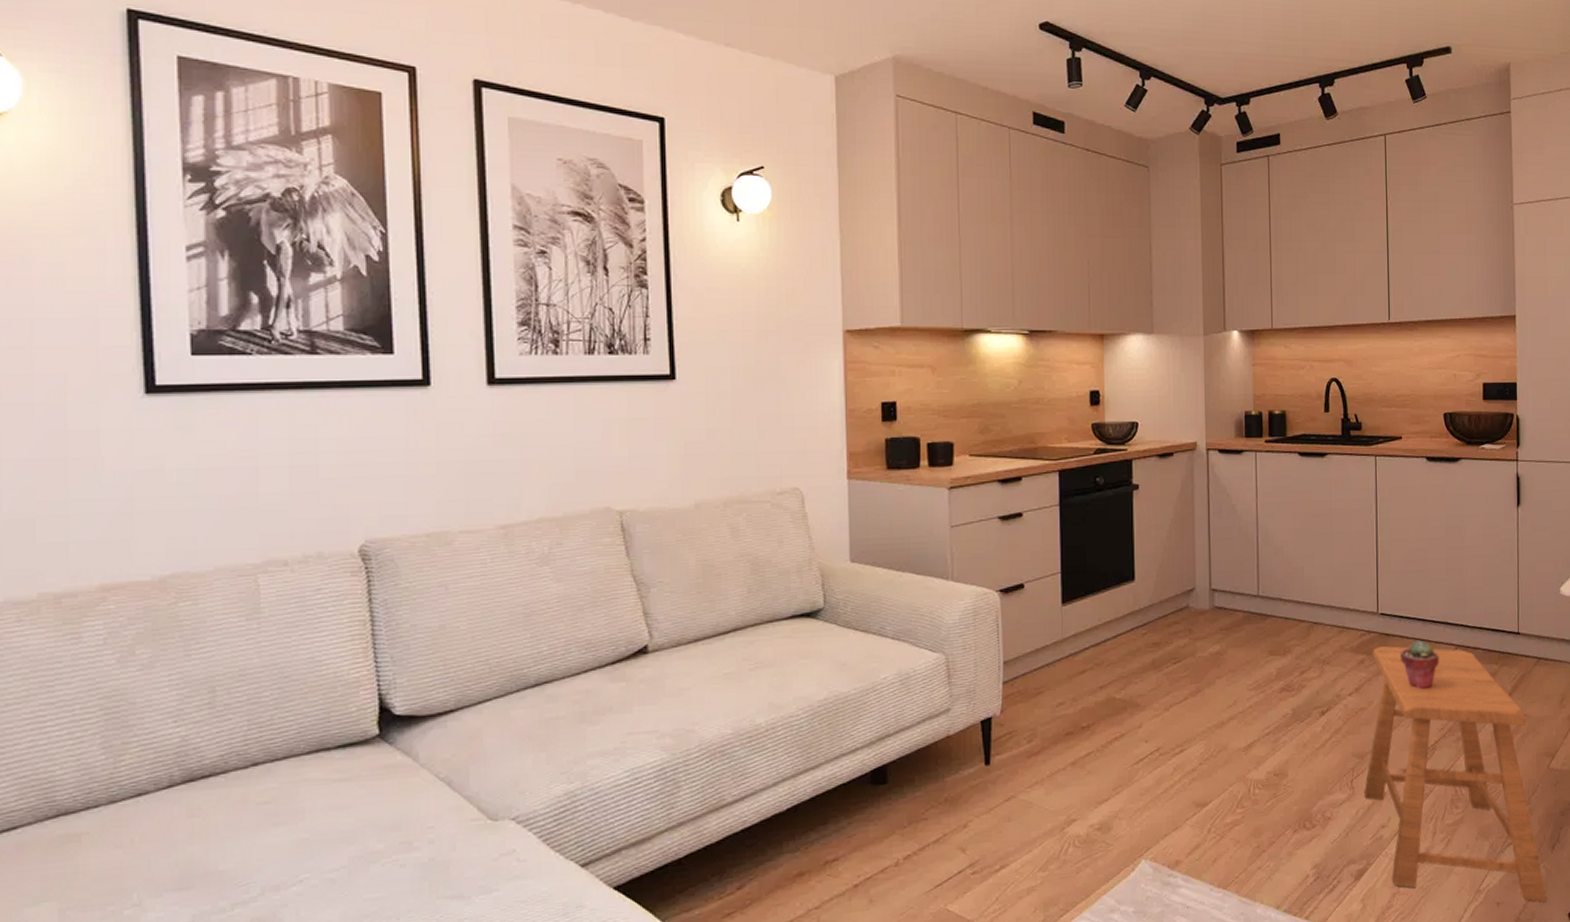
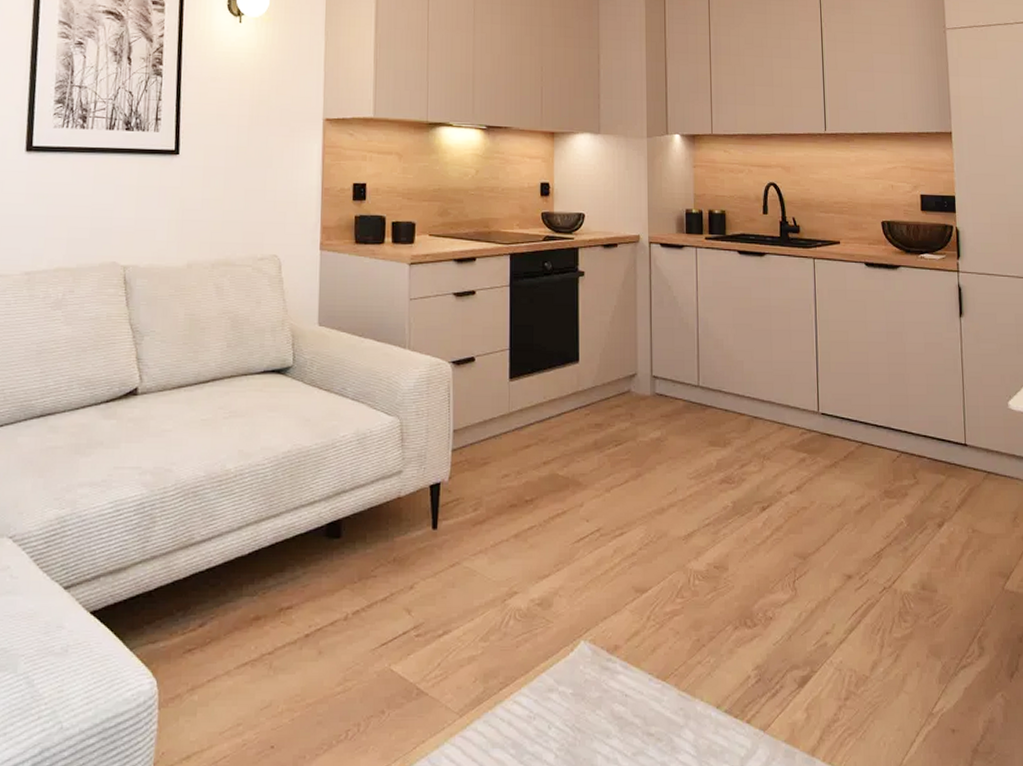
stool: present [1364,645,1548,902] -> none [807,445,1009,735]
potted succulent: present [1400,640,1439,690] -> none [841,443,883,494]

